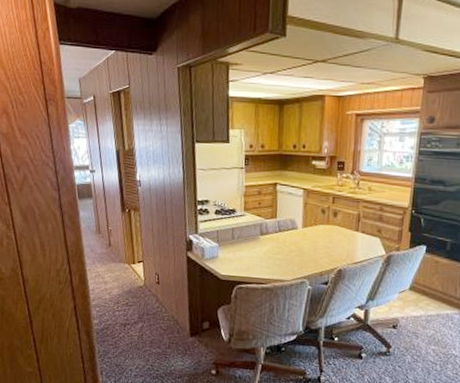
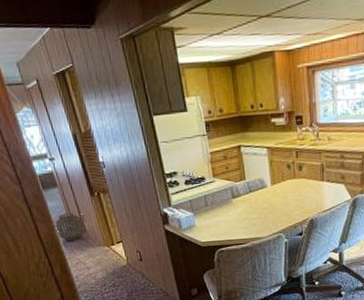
woven basket: none [82,224,110,254] -> present [54,212,85,242]

